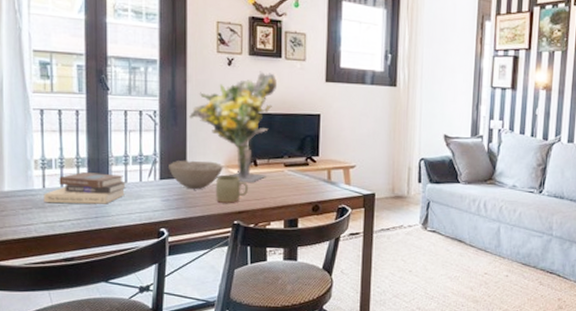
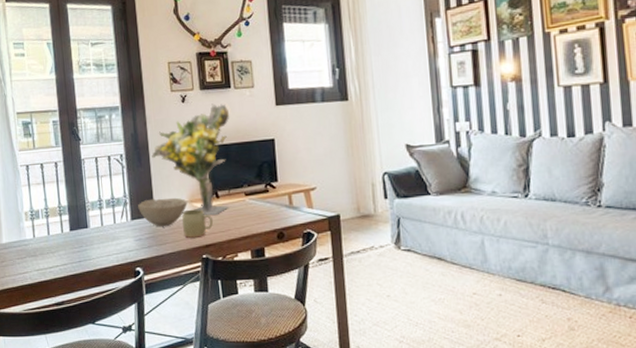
books: present [43,172,126,204] -> none [34,219,103,252]

